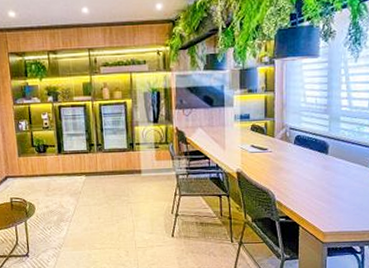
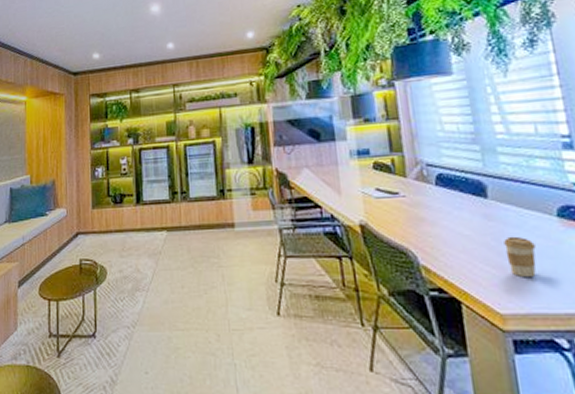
coffee cup: none [333,181,353,208] -> present [504,236,537,277]

